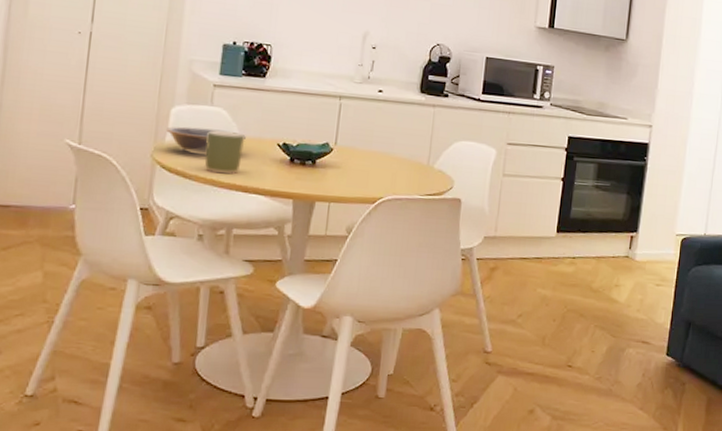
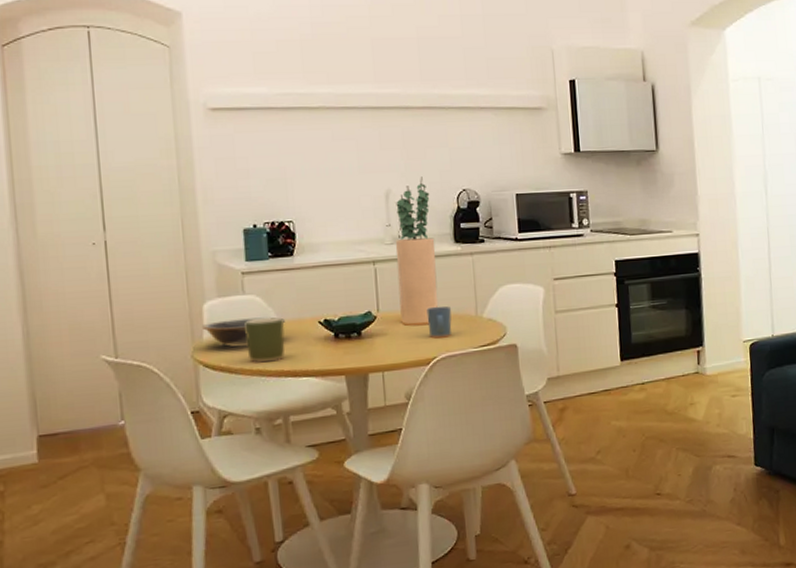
vase: none [355,25,405,166] -> present [395,177,439,327]
mug: none [380,149,406,181] -> present [426,306,452,339]

